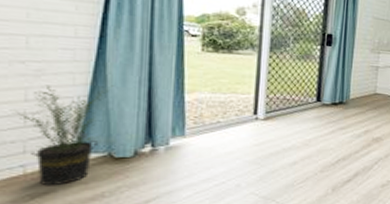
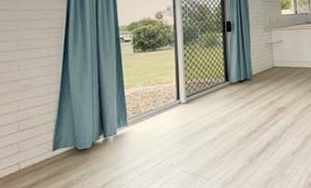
potted plant: present [14,85,113,186] -> none [11,90,74,179]

